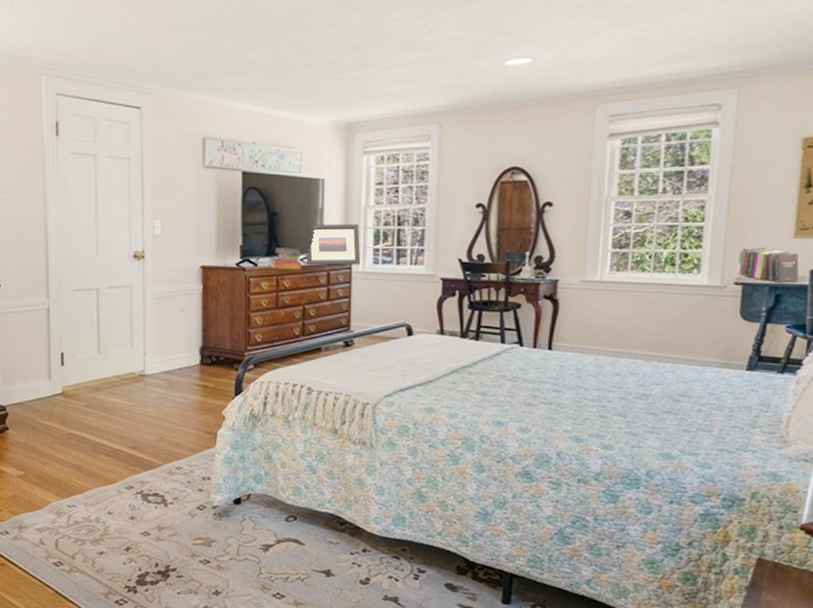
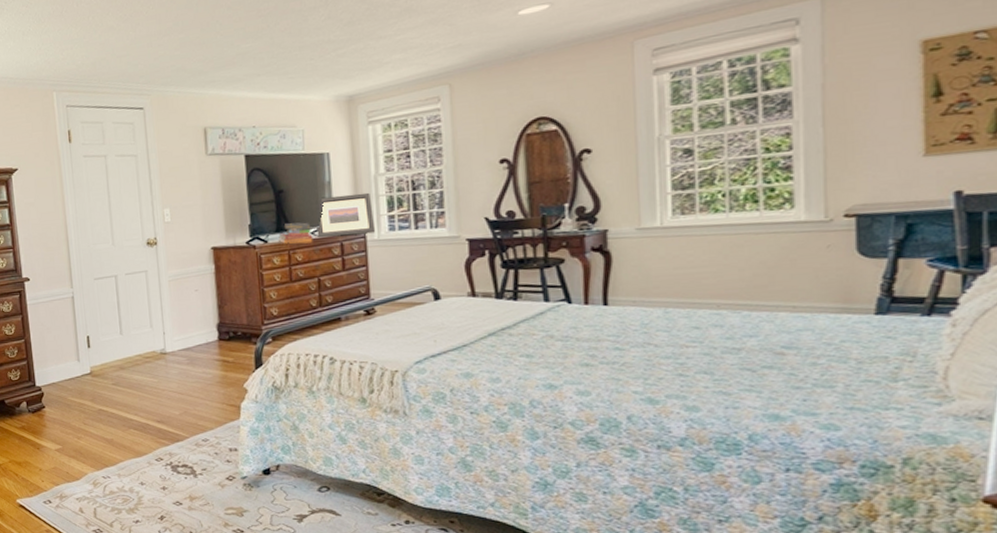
books: present [736,247,799,284] -> none [845,170,939,212]

